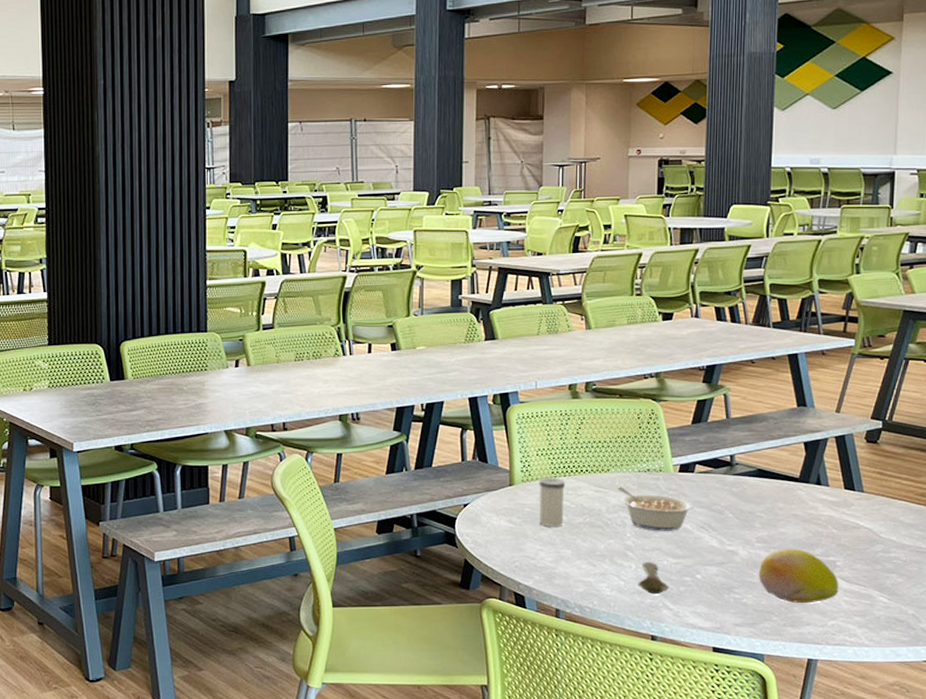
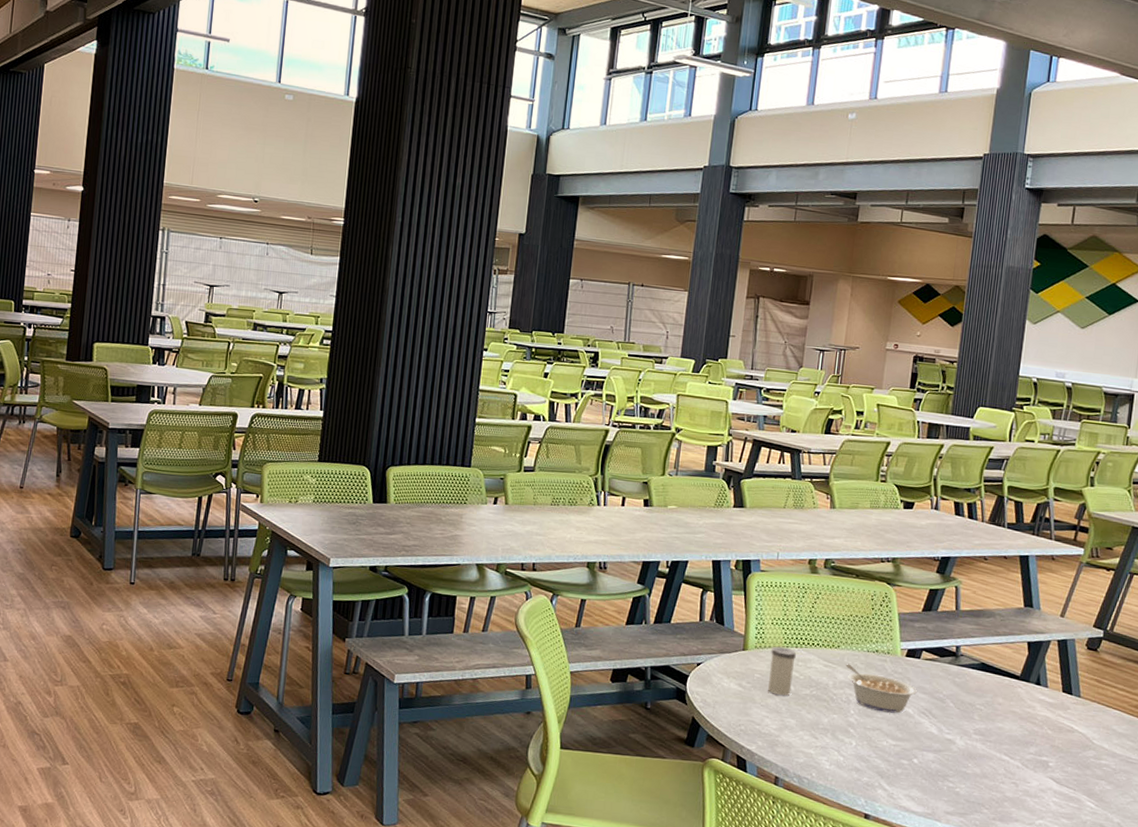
spoon: present [638,561,669,595] -> none [856,740,886,774]
fruit: present [758,548,839,604] -> none [972,743,1050,800]

